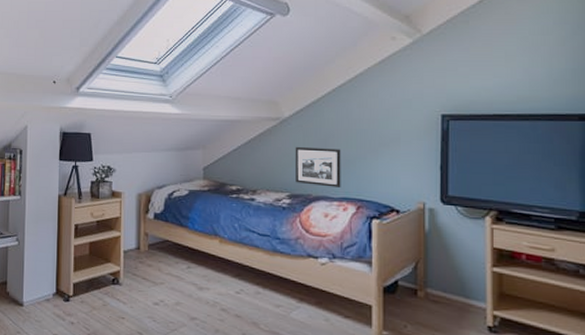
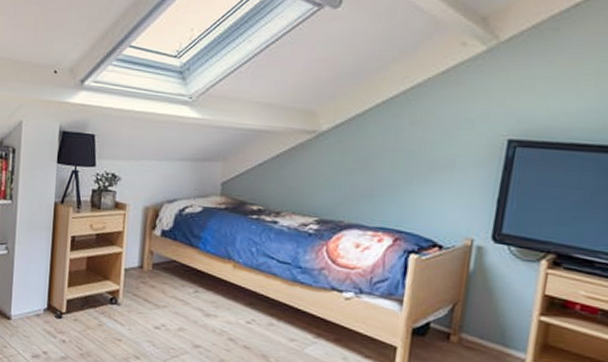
picture frame: present [294,146,341,187] -> none [326,165,384,216]

